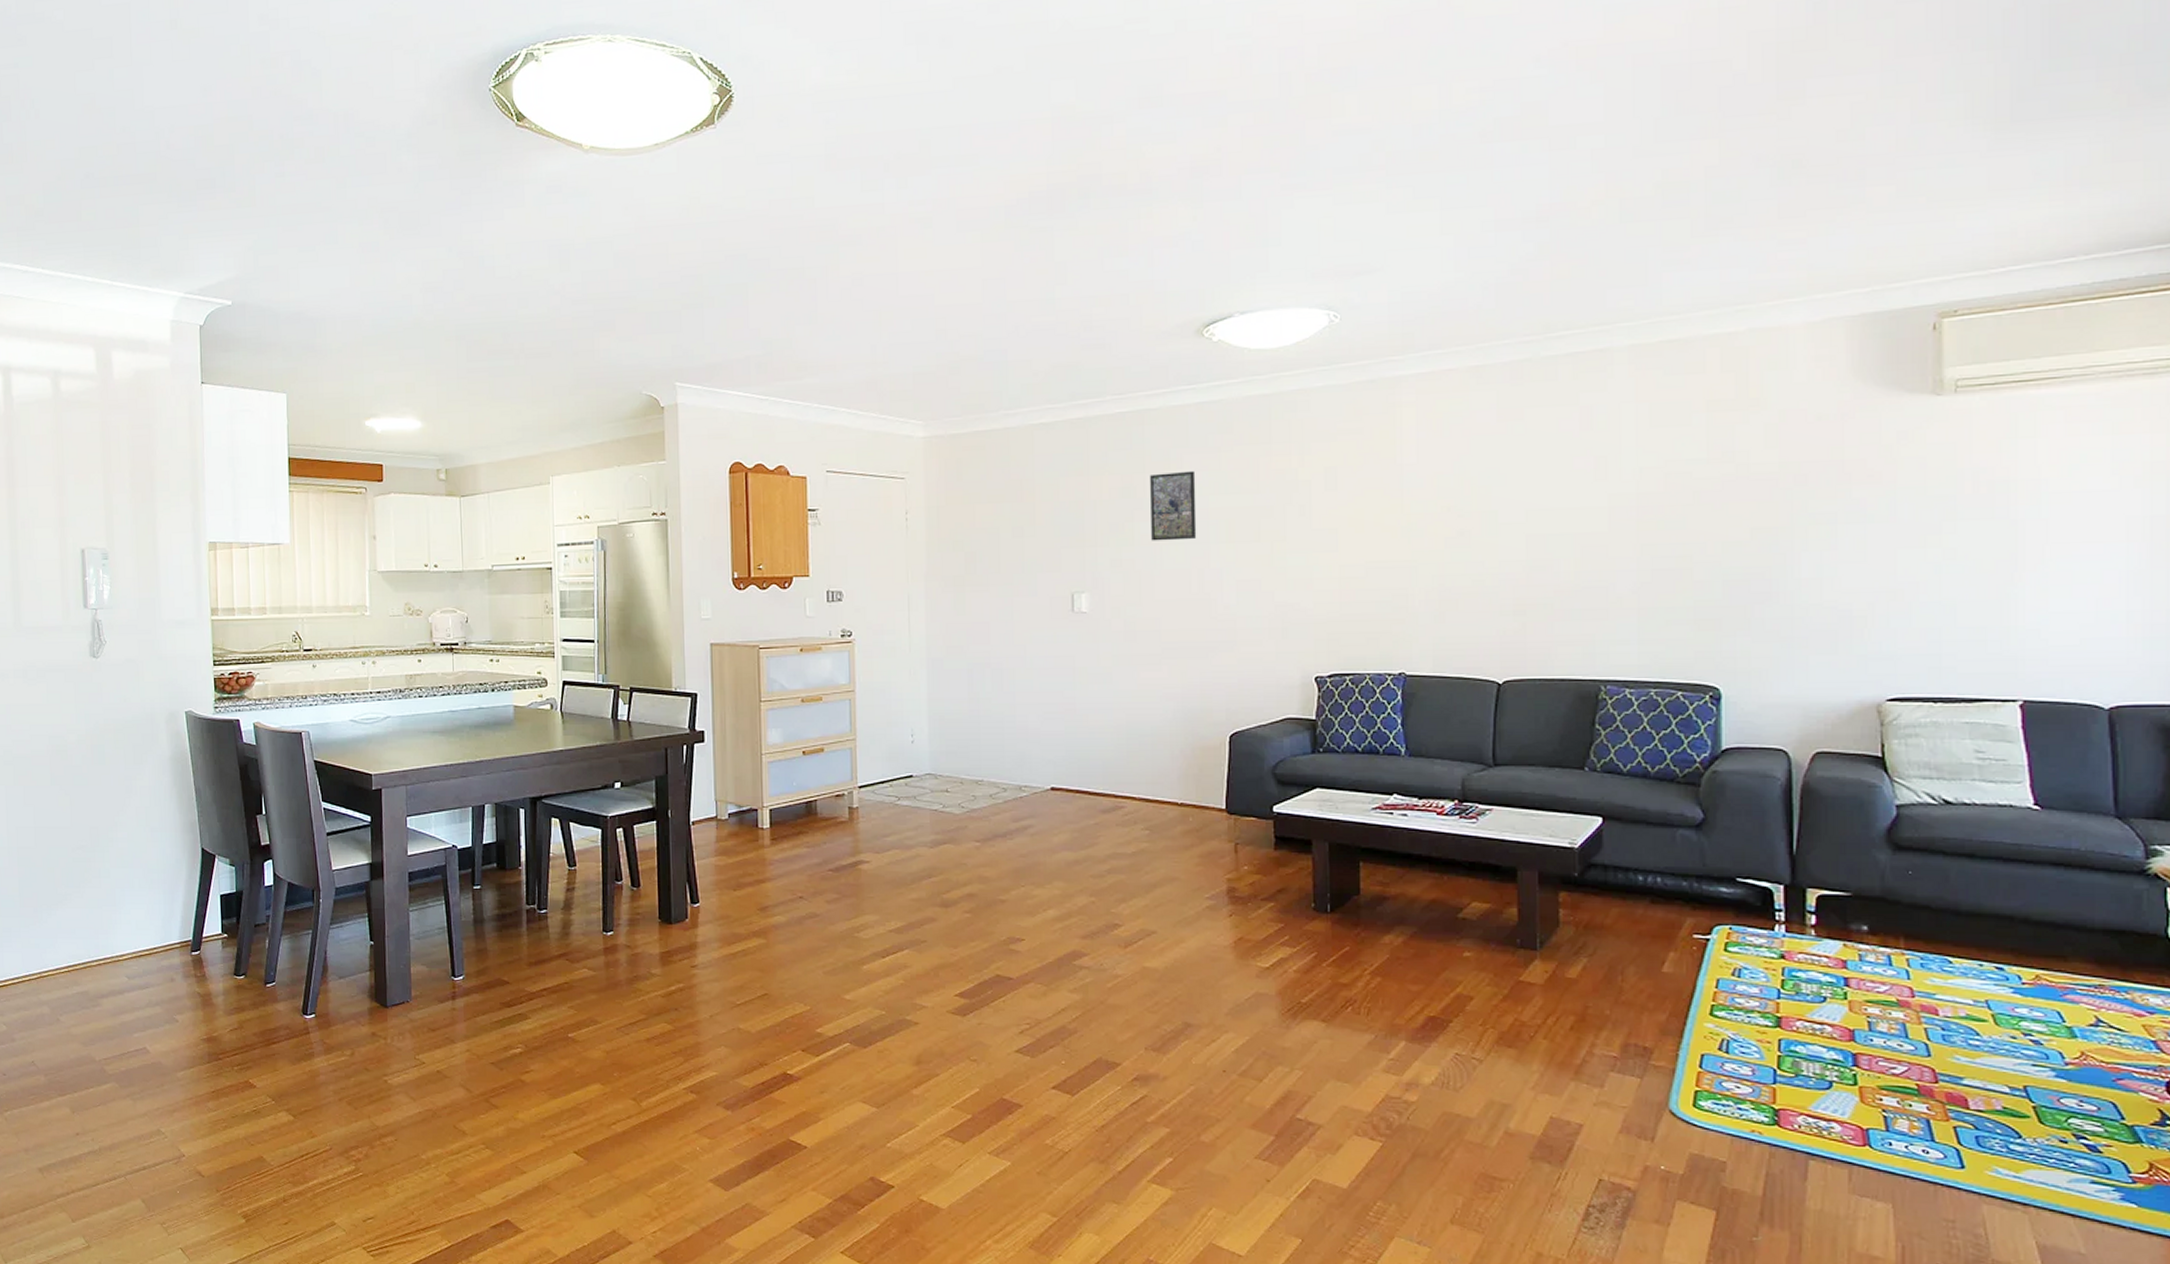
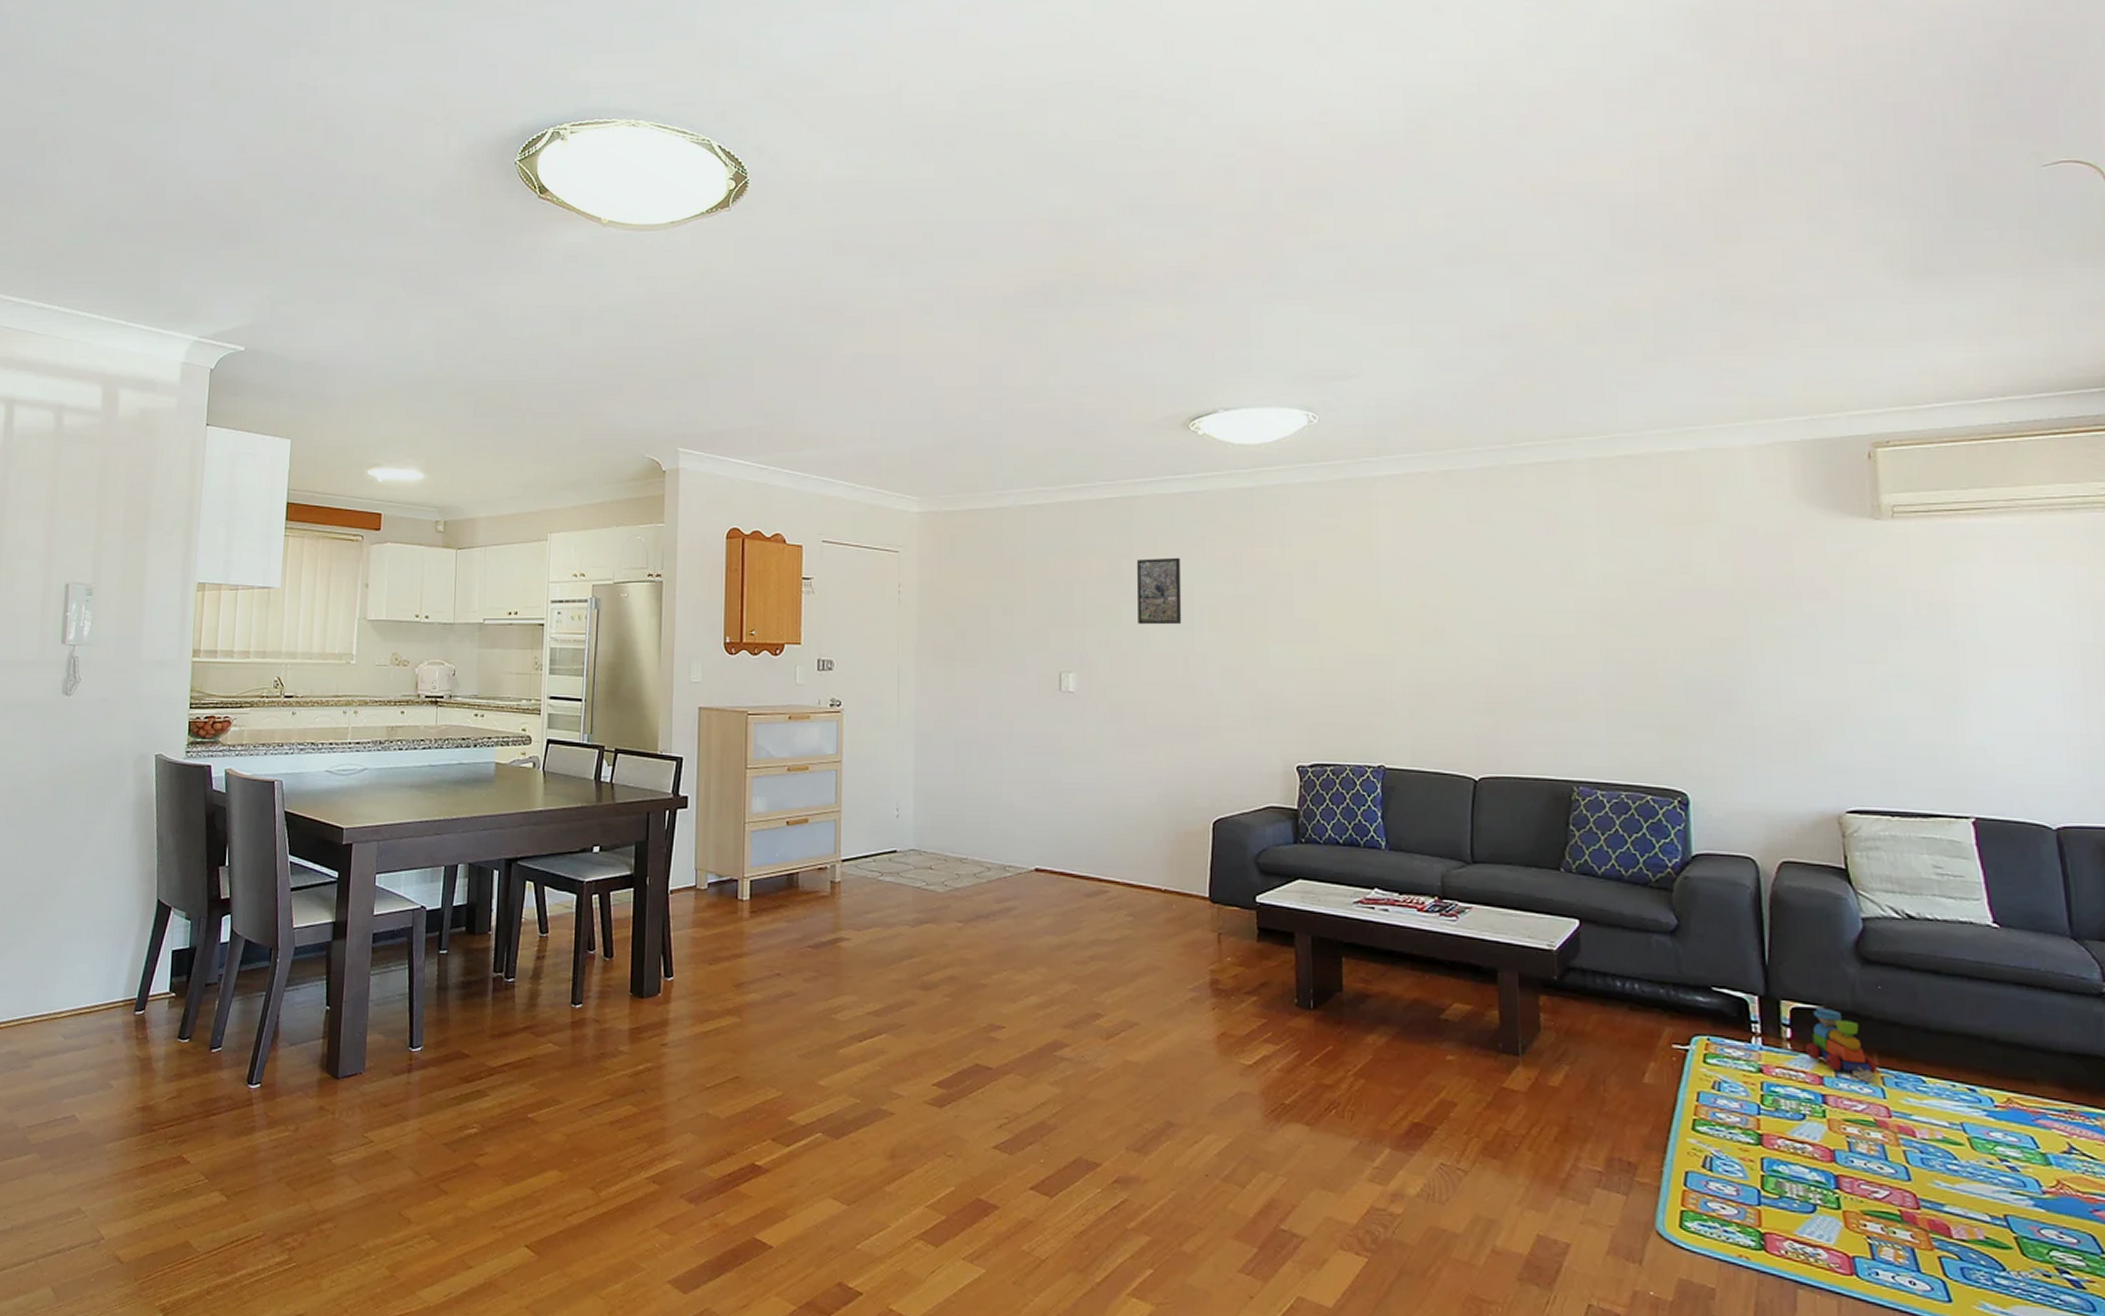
toy train: none [1830,894,1906,969] -> present [1806,1007,1881,1087]

